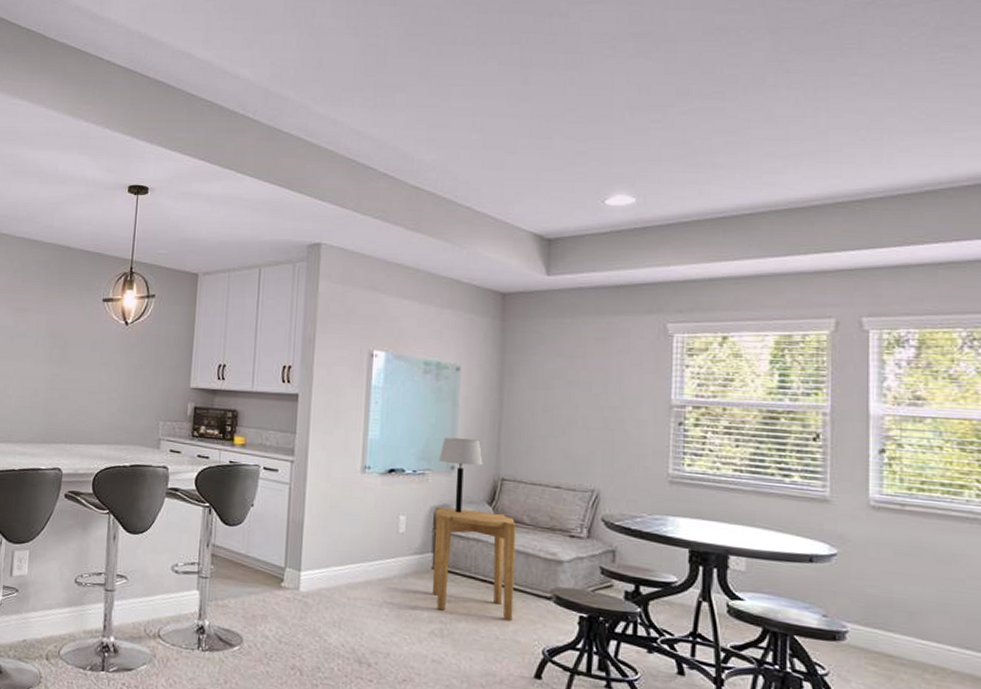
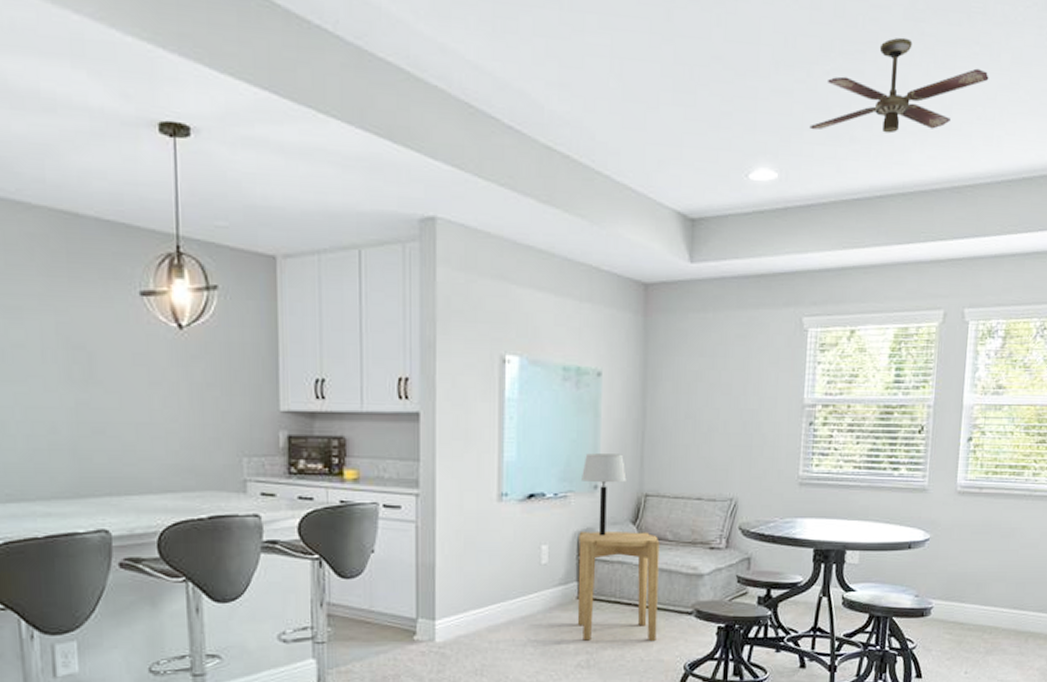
ceiling fan: none [667,76,872,161] -> present [809,37,989,134]

